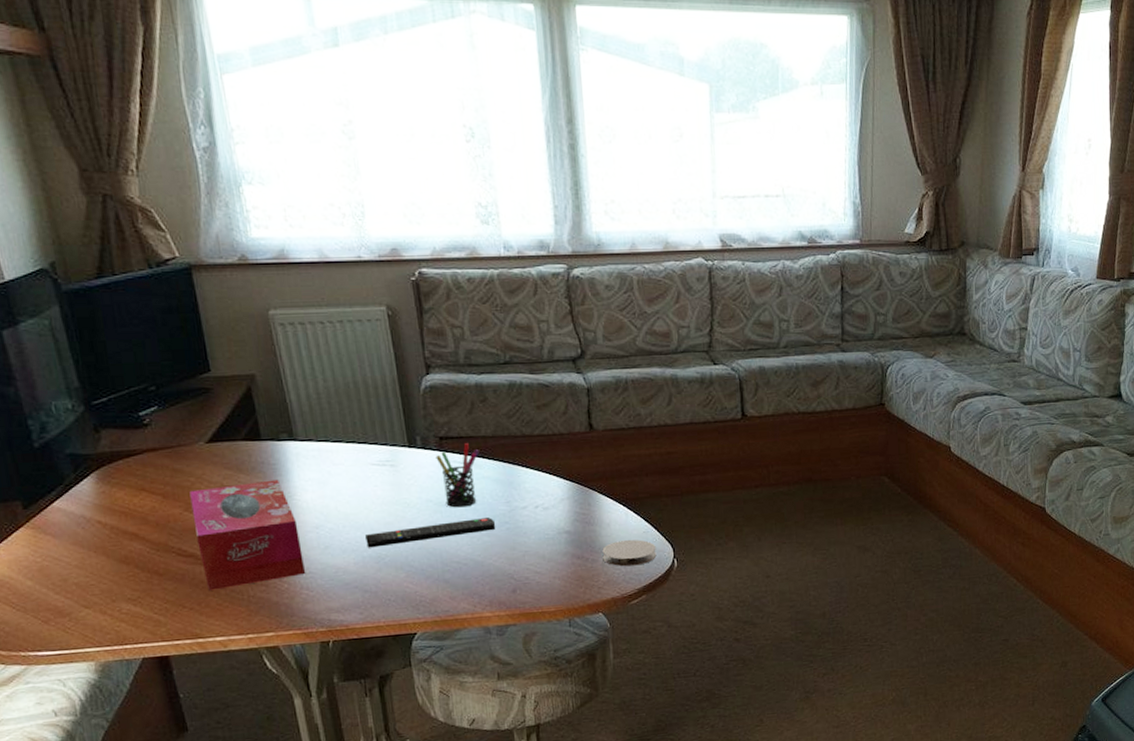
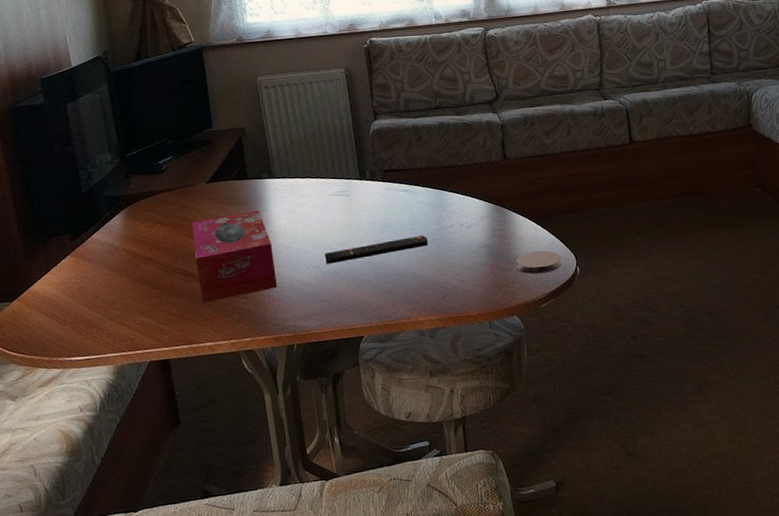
pen holder: present [436,443,479,508] -> none [381,174,415,228]

